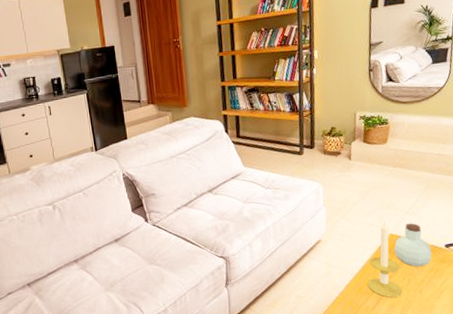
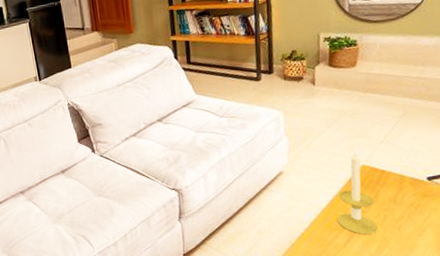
jar: present [394,223,432,267] -> none [367,153,412,202]

